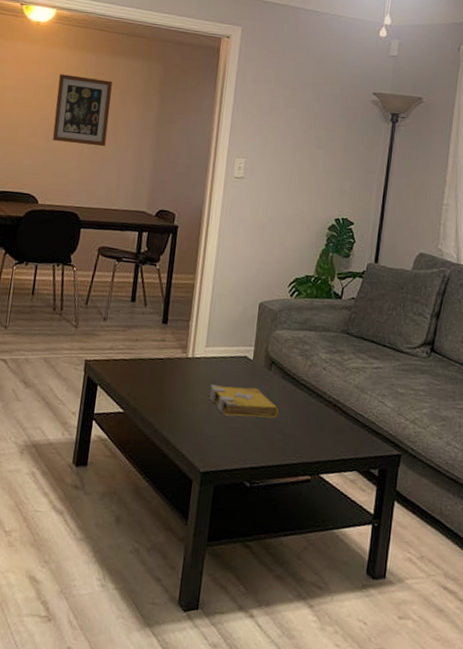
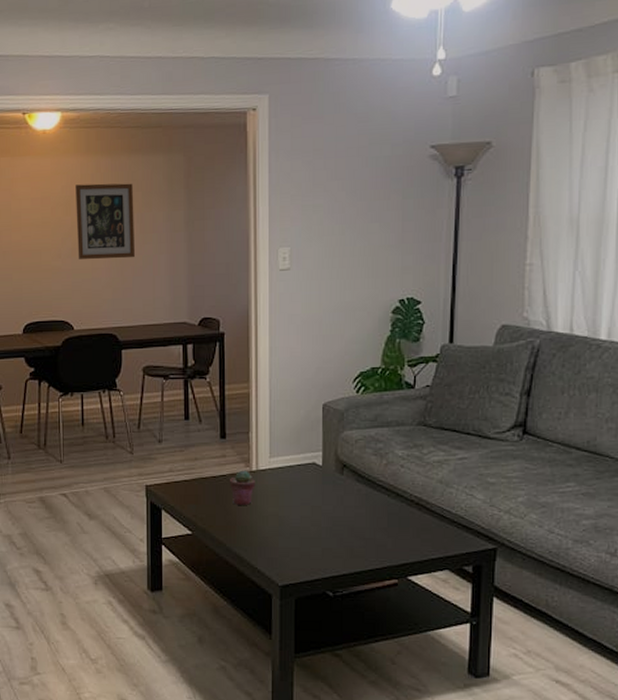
potted succulent: none [165,355,190,390] -> present [230,470,255,505]
spell book: present [209,384,280,418] -> none [279,495,357,526]

